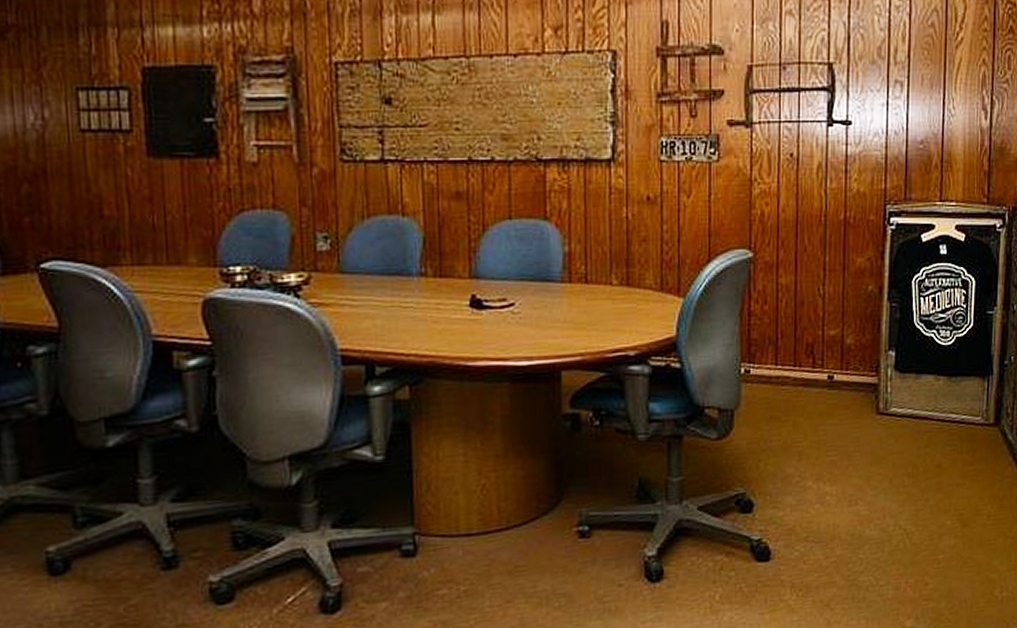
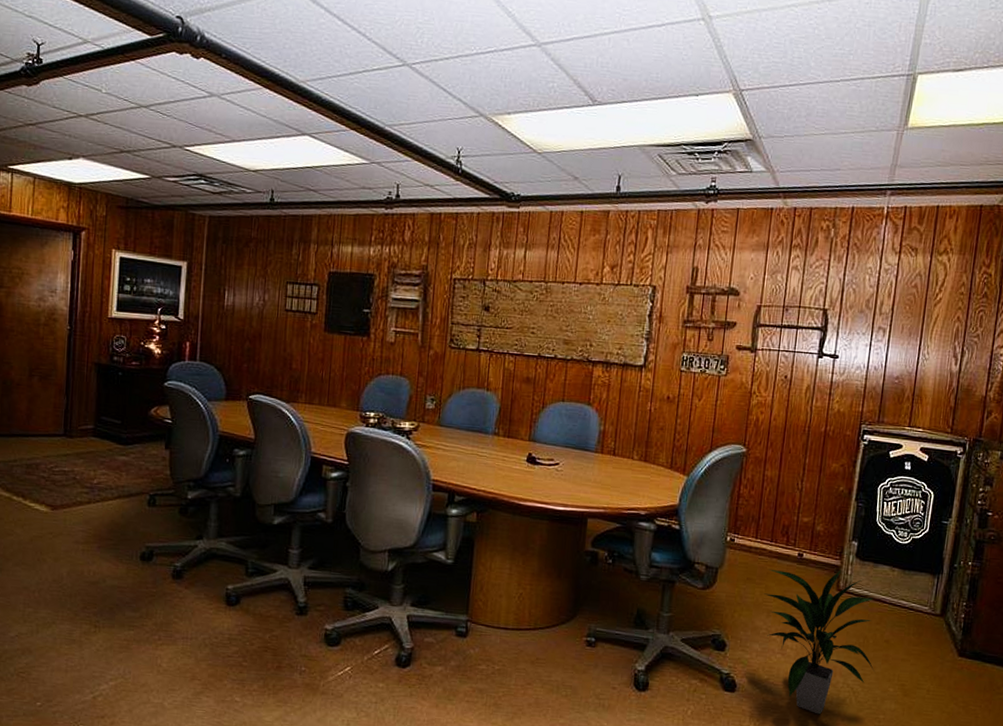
indoor plant: none [791,388,928,569] -> present [763,570,875,715]

